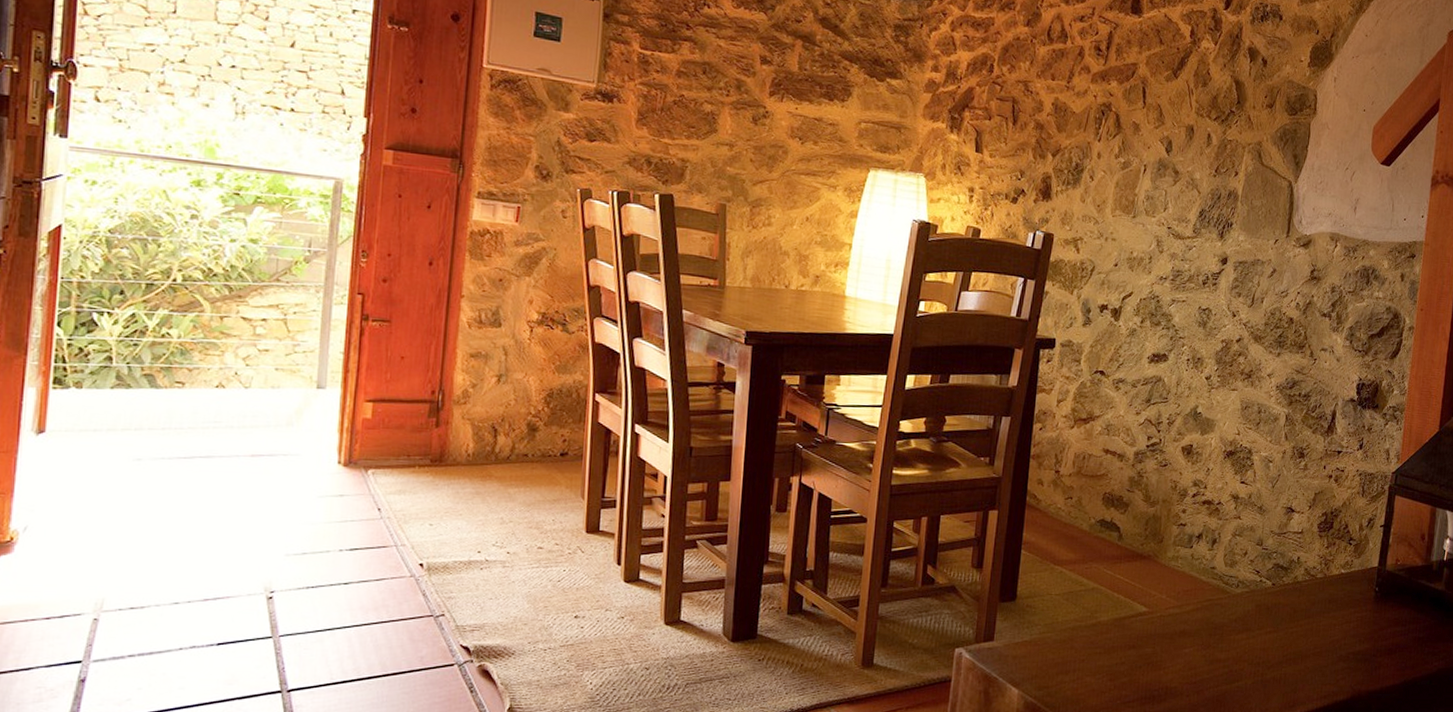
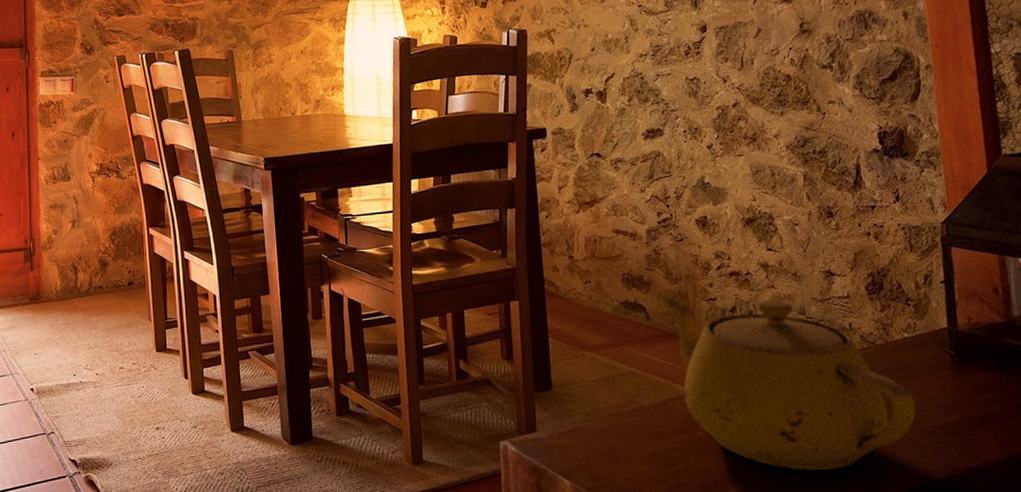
teapot: none [1136,520,1338,687] -> present [661,298,916,470]

